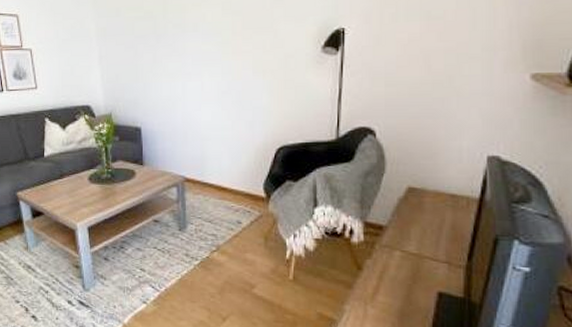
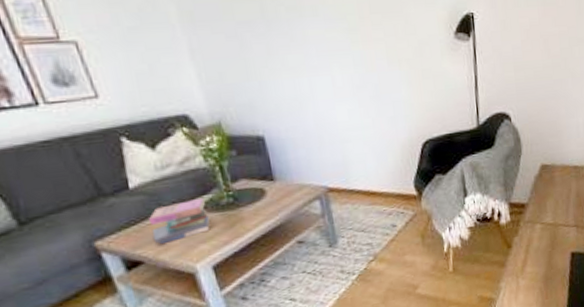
books: none [52,170,93,203] -> present [149,197,211,245]

